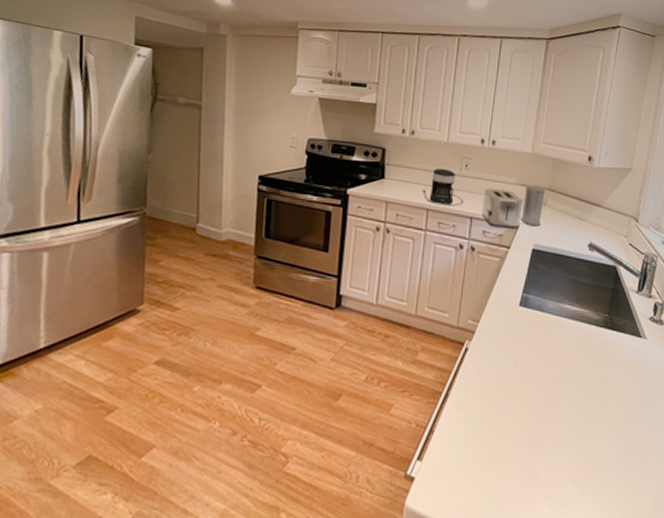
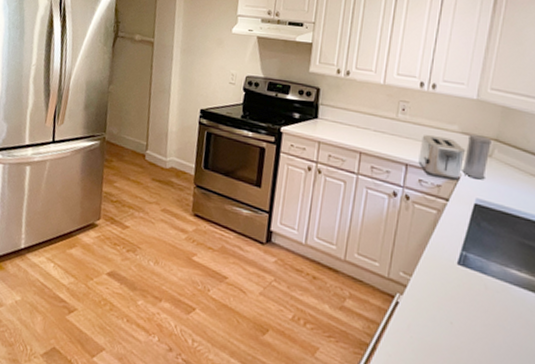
coffee maker: present [422,168,463,206] -> none [356,110,399,151]

